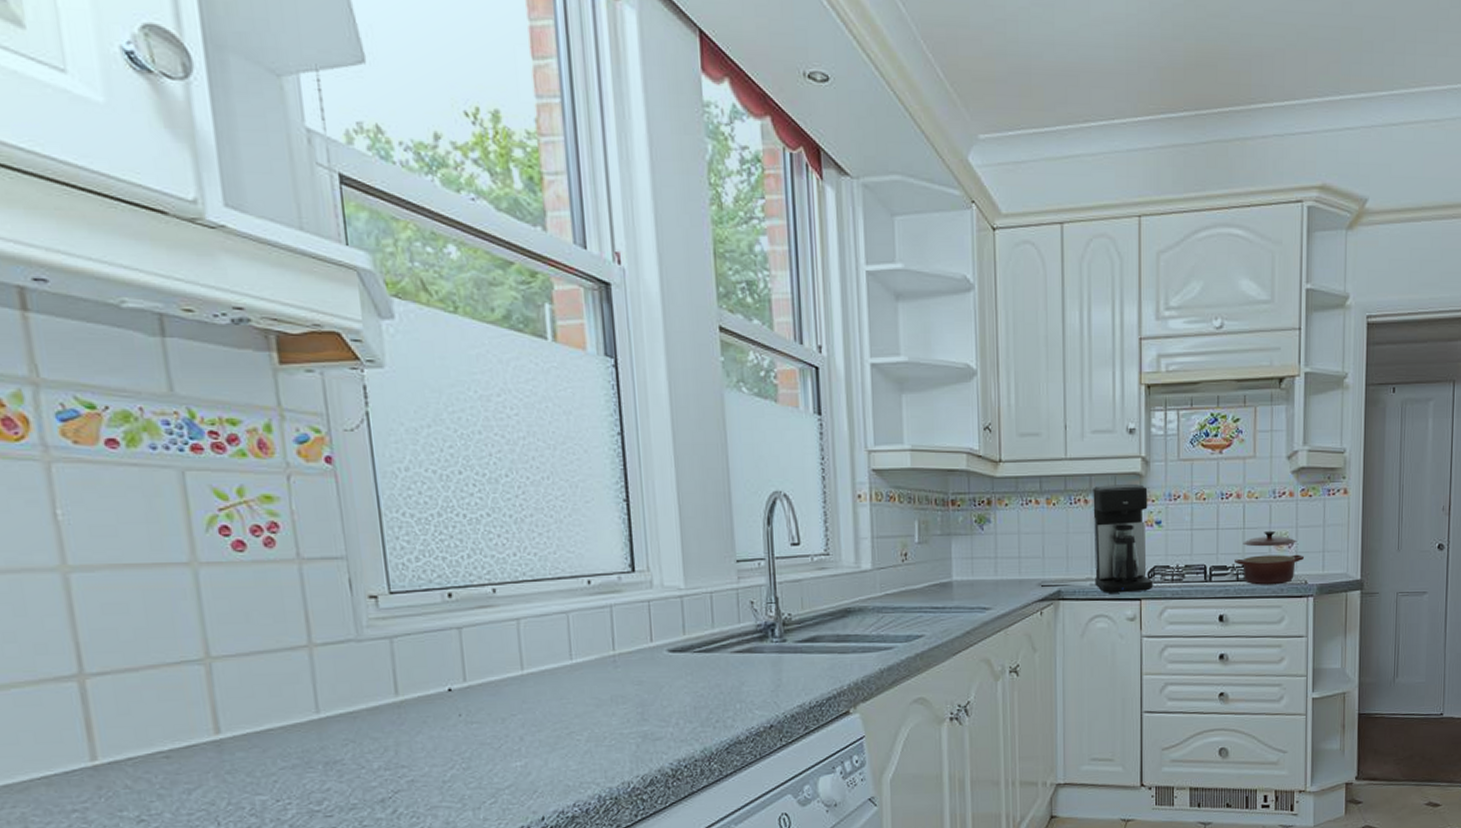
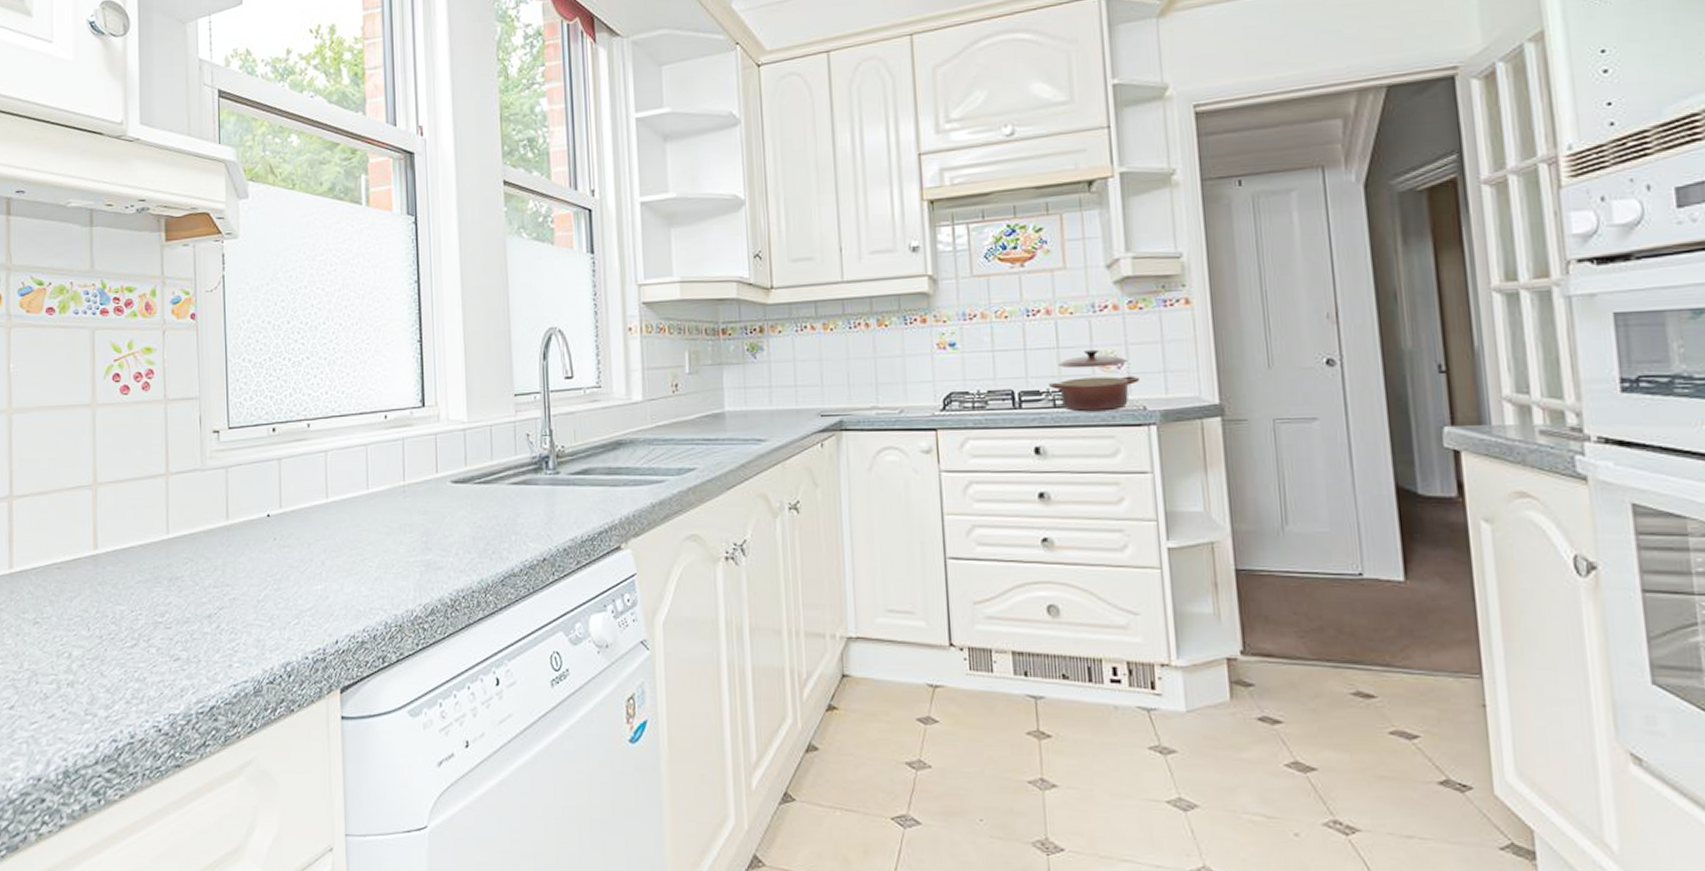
coffee maker: present [1093,483,1152,593] -> none [874,303,949,423]

